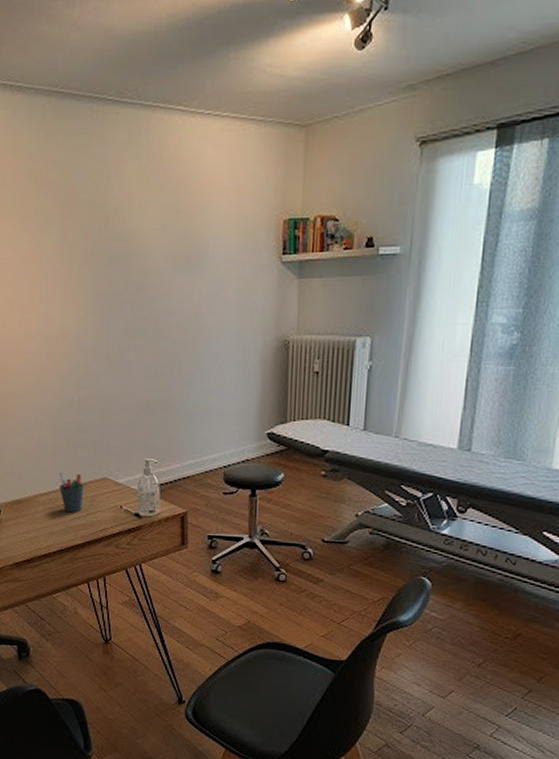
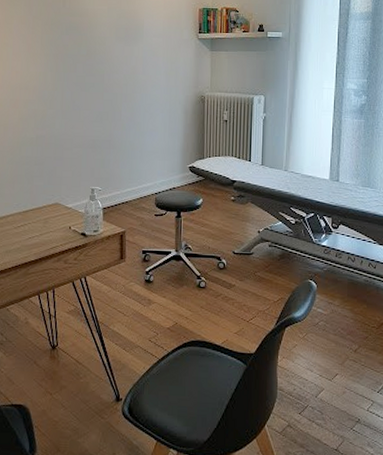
pen holder: present [59,471,84,513] -> none [17,197,38,234]

